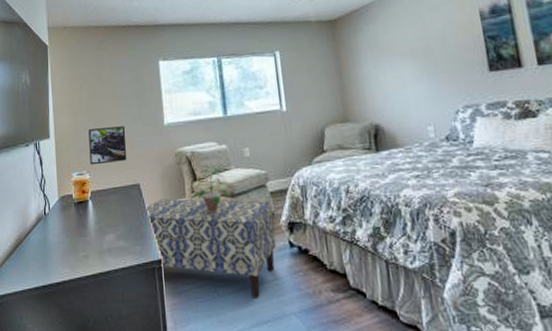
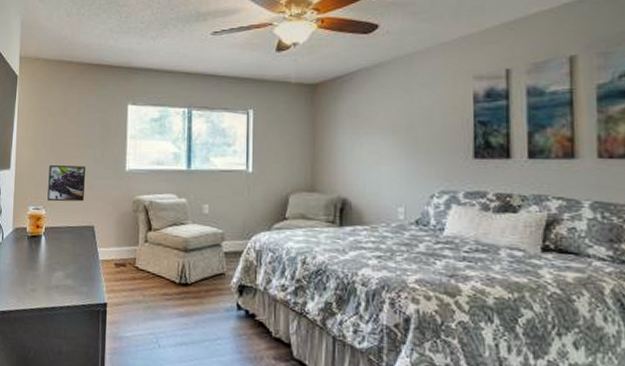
bench: present [146,198,276,299] -> none [98,244,224,355]
potted plant: present [189,165,231,213] -> none [142,217,185,265]

